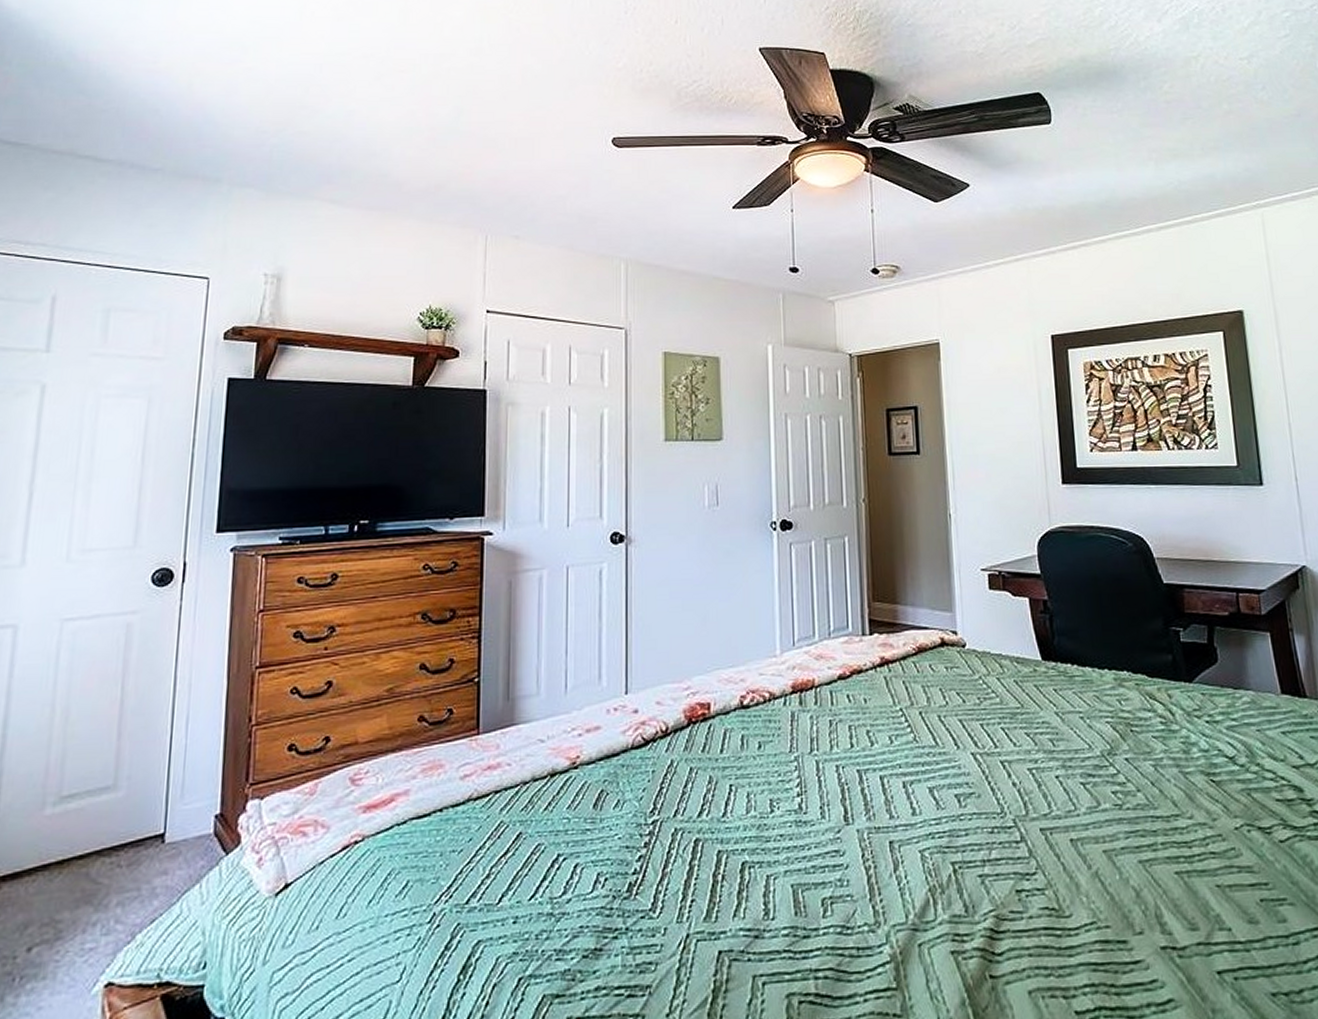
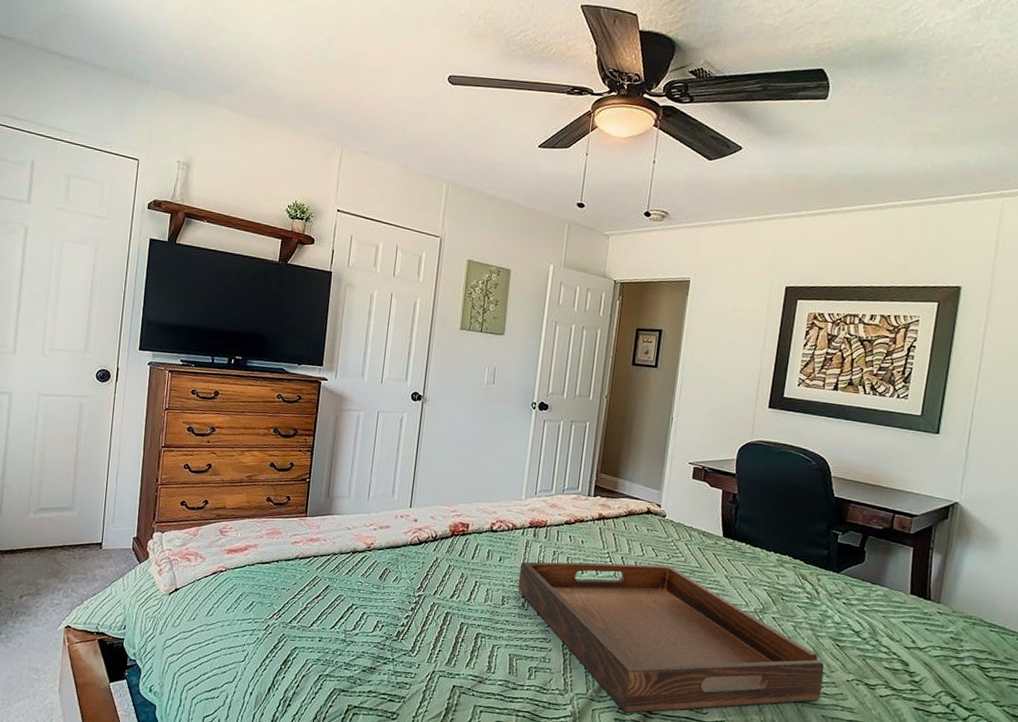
serving tray: none [788,713,1209,939] -> present [518,561,825,713]

